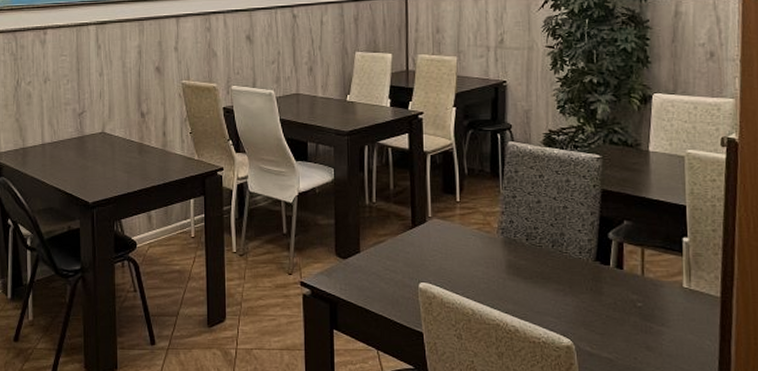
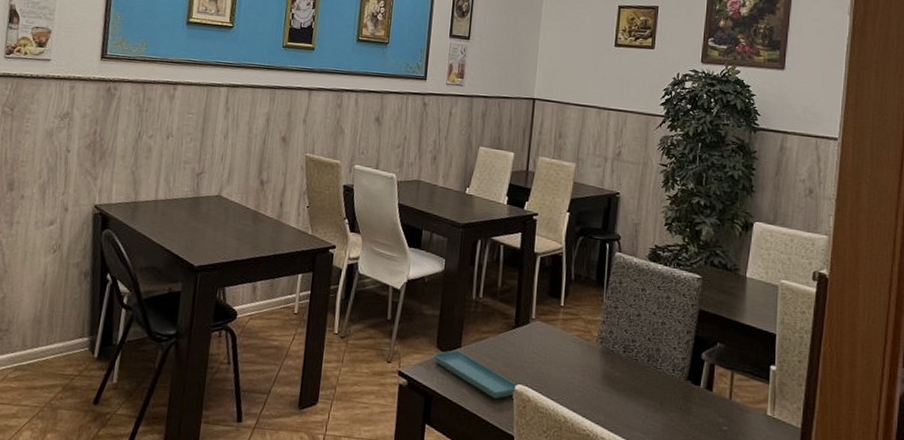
saucer: none [333,255,422,299] -> present [433,349,519,399]

